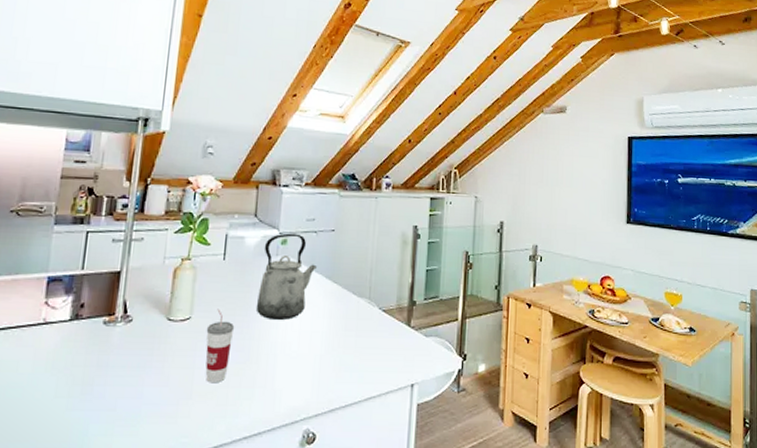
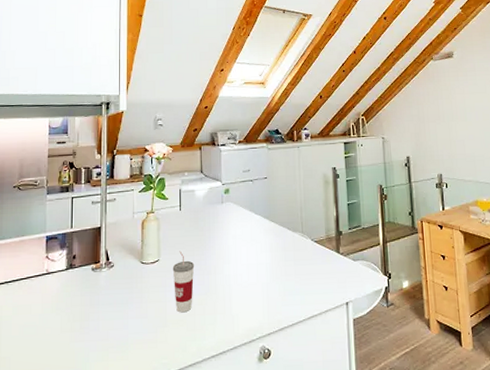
kettle: present [255,233,317,321] -> none [210,183,255,257]

